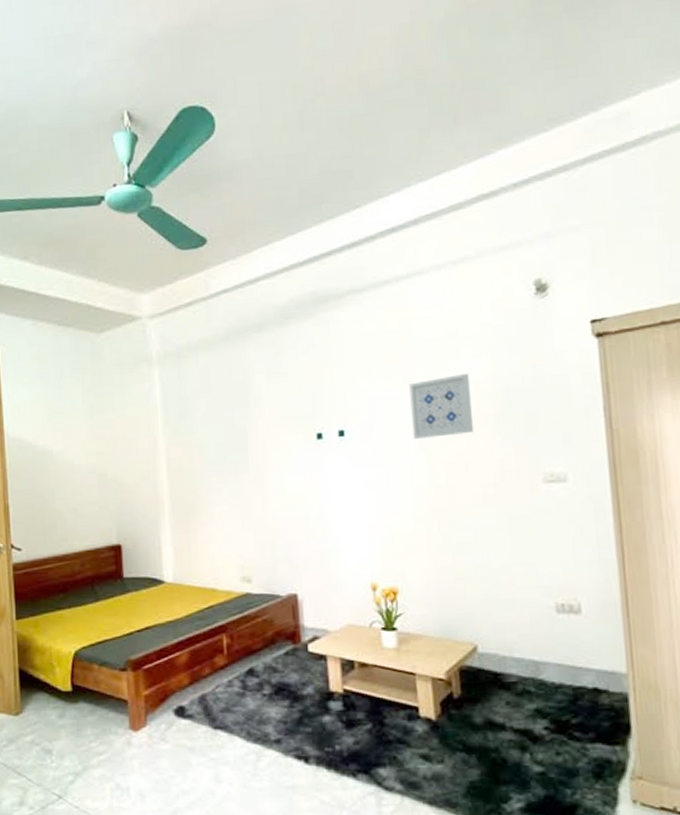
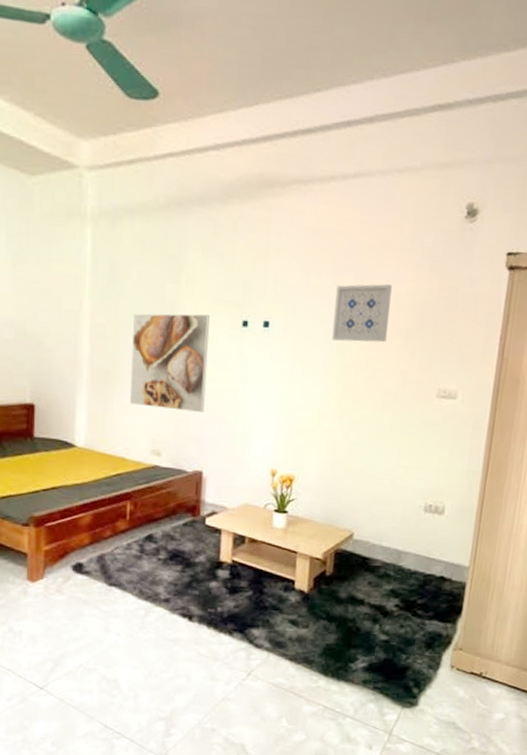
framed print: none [208,432,290,533] -> present [129,313,210,412]

